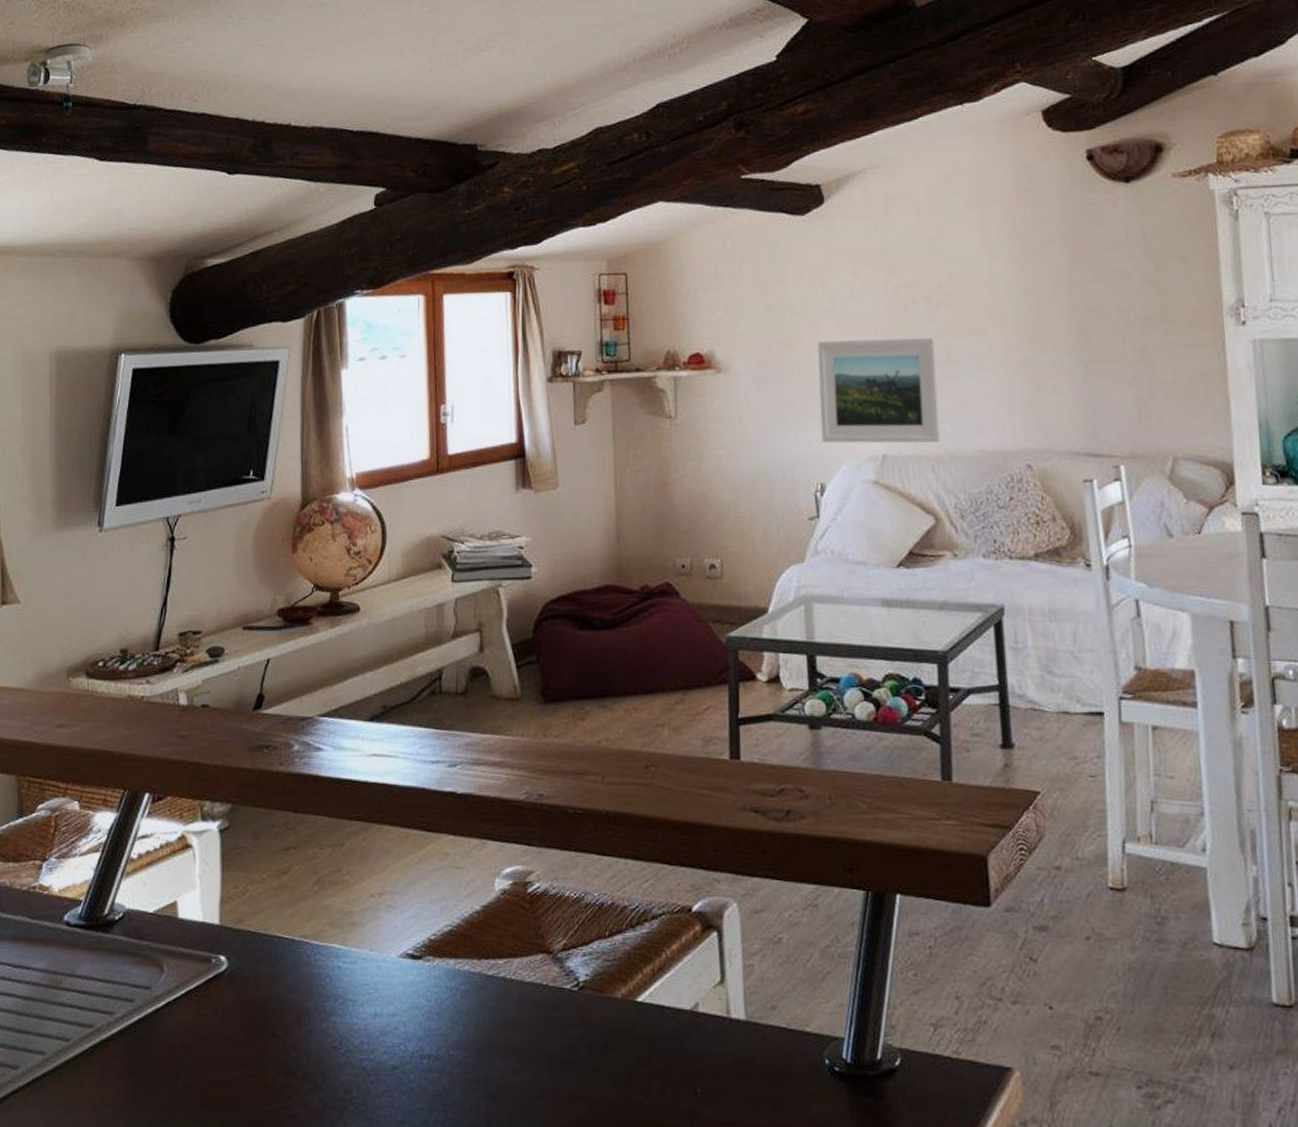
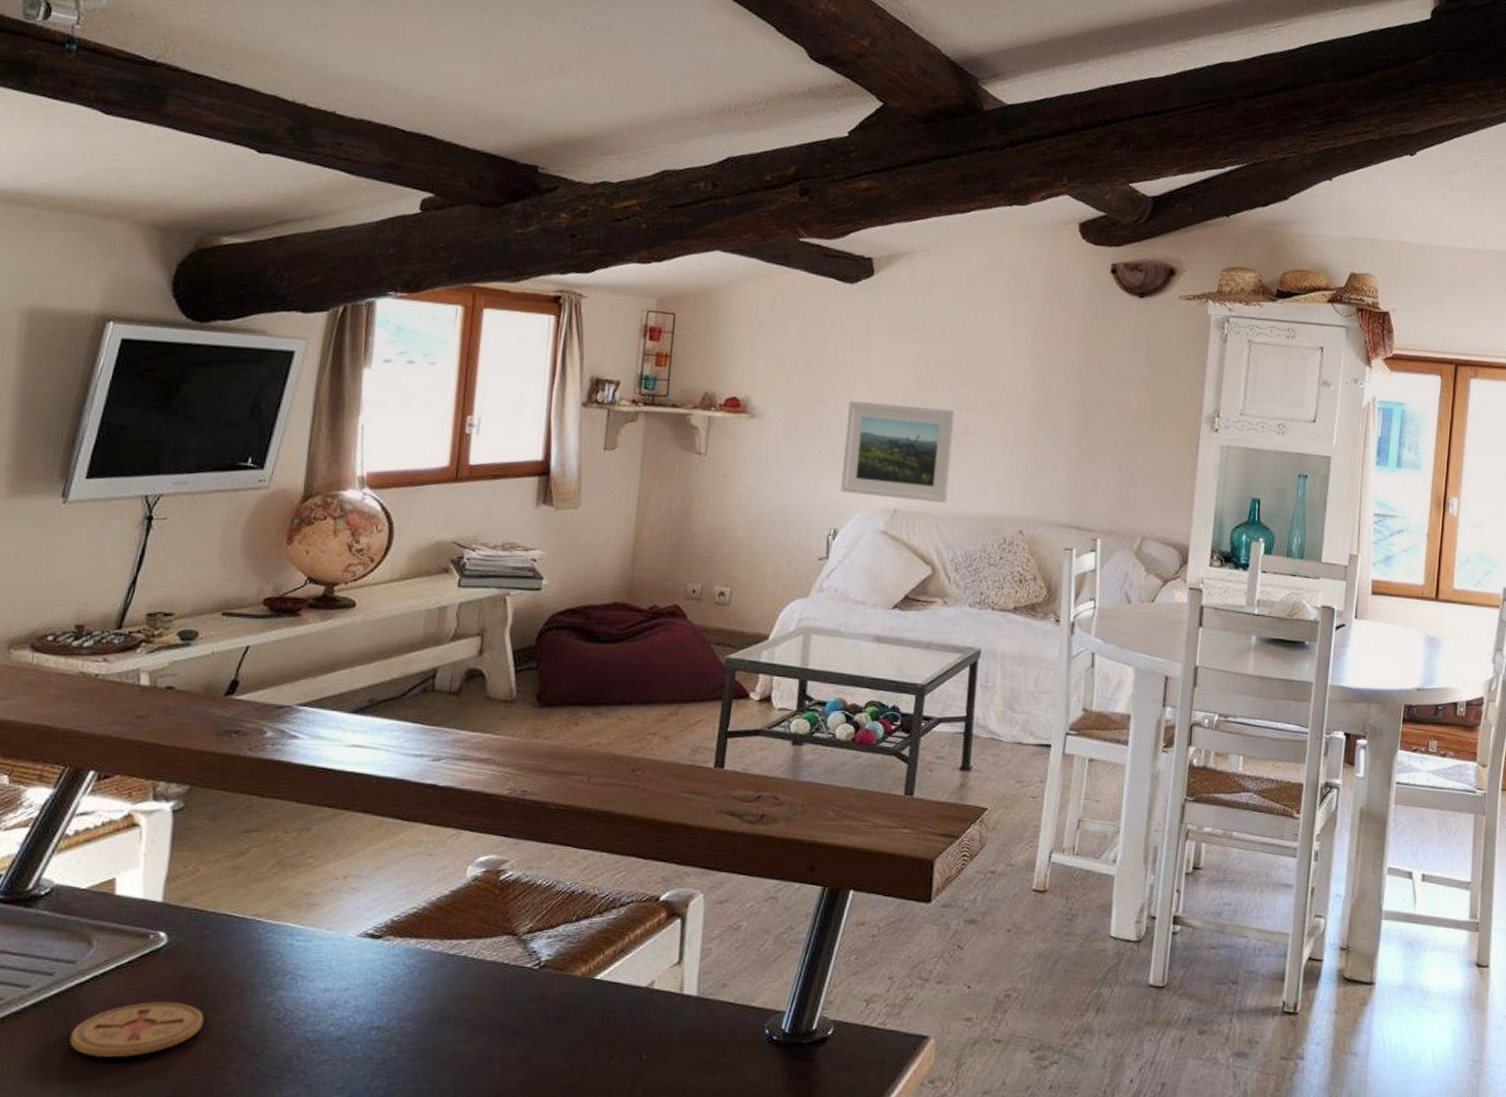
coaster: none [153,1028,268,1087] -> present [70,1002,204,1058]

